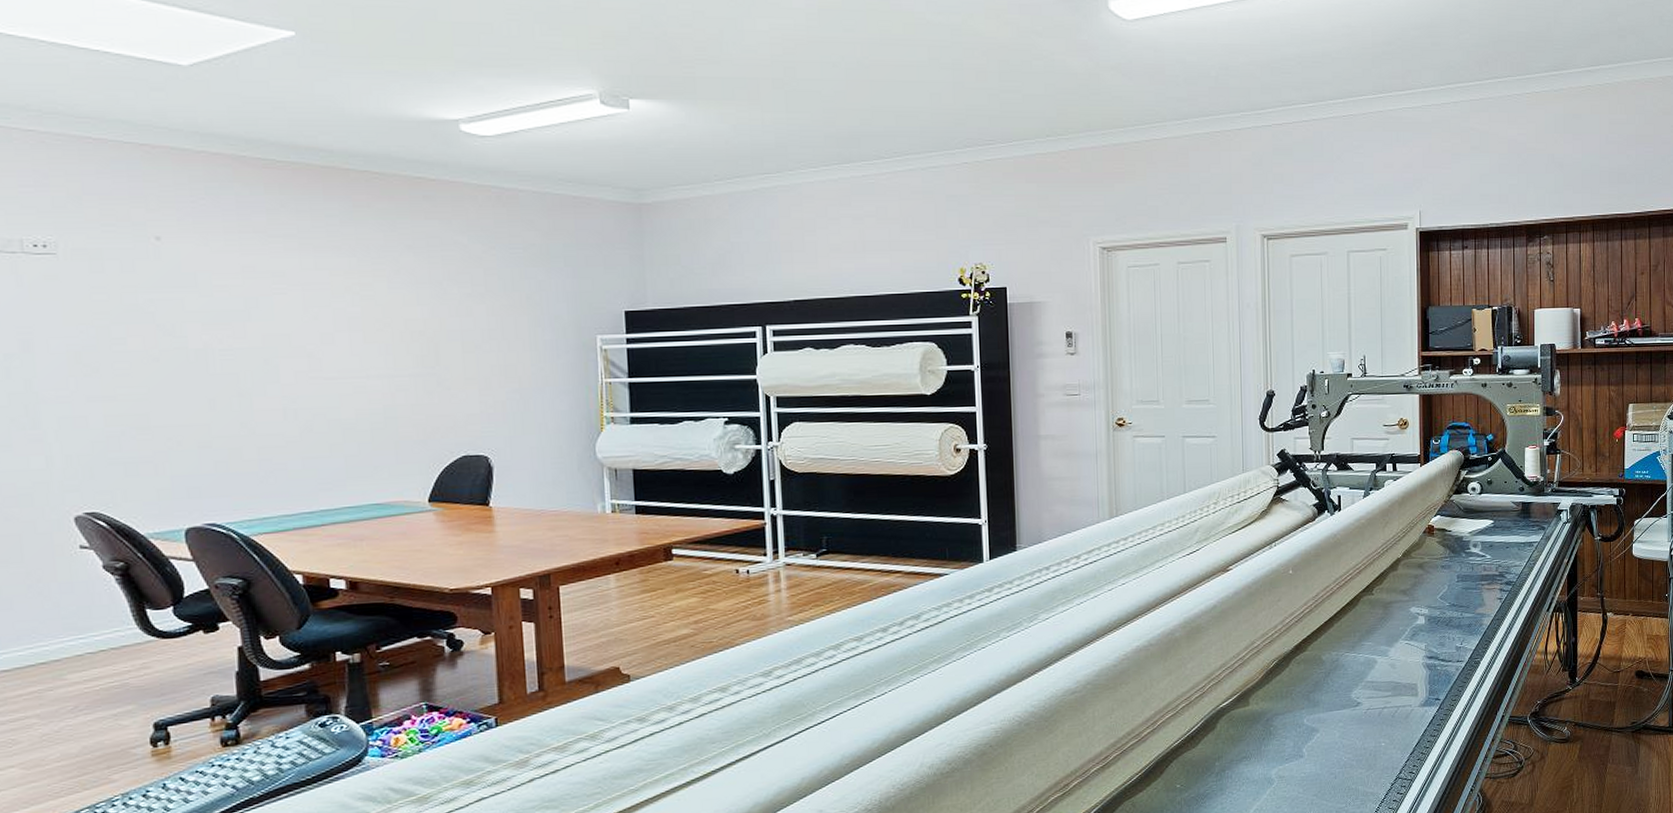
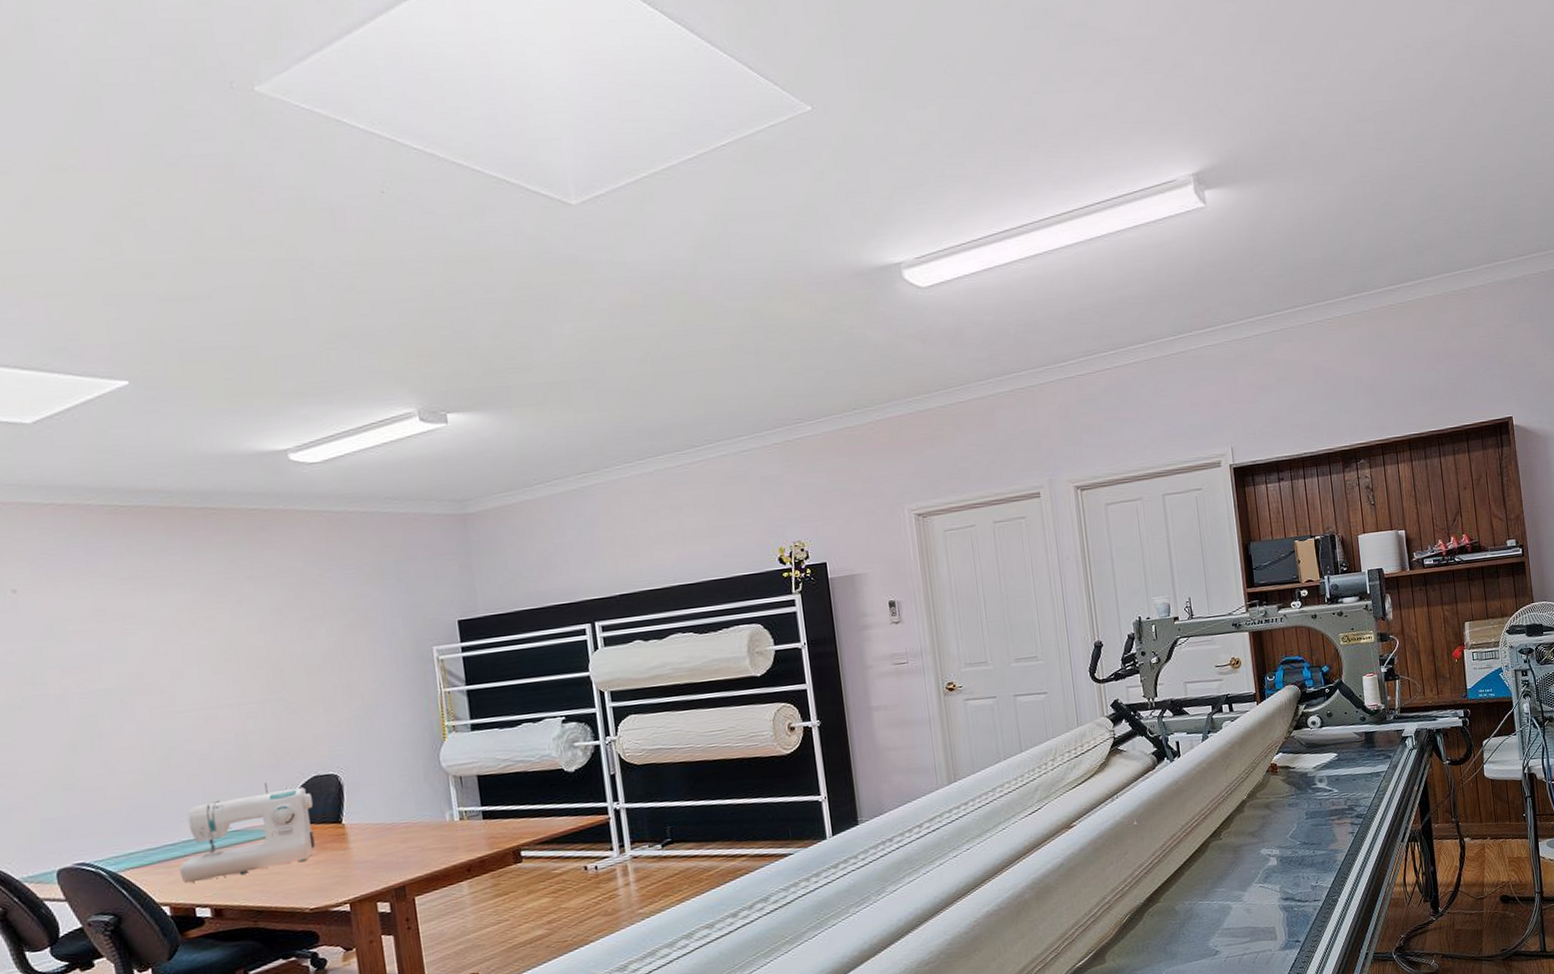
sewing machine: none [315,458,460,554] -> present [179,783,315,884]

